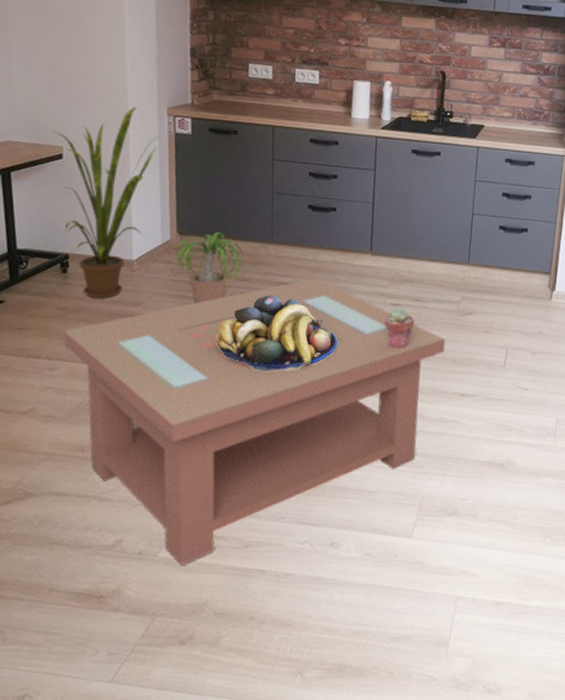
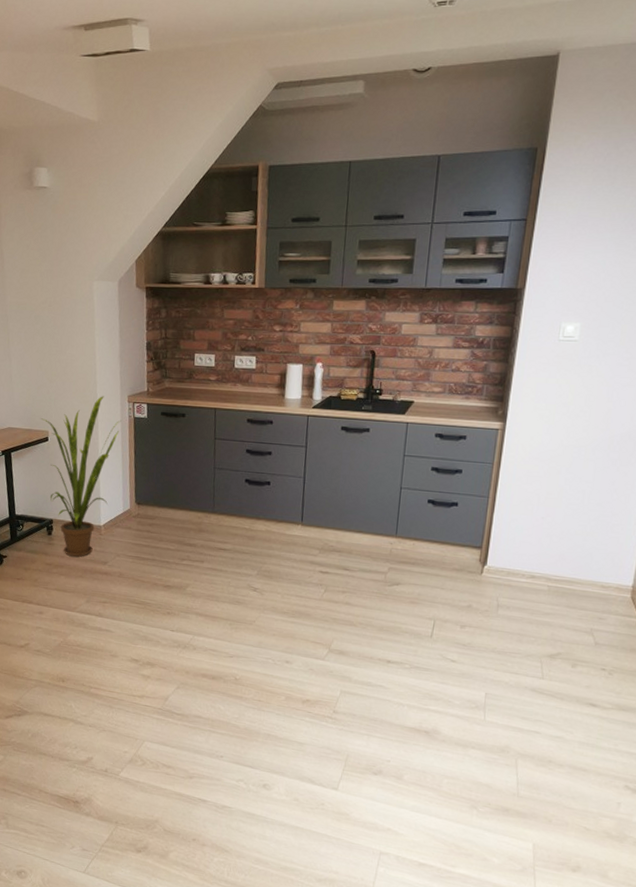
coffee table: present [62,277,445,565] -> none [48,545,372,786]
potted plant: present [170,231,248,304] -> none [129,502,193,565]
fruit bowl: present [216,294,339,372] -> none [167,558,271,628]
potted succulent: present [384,308,416,348] -> none [313,575,343,614]

